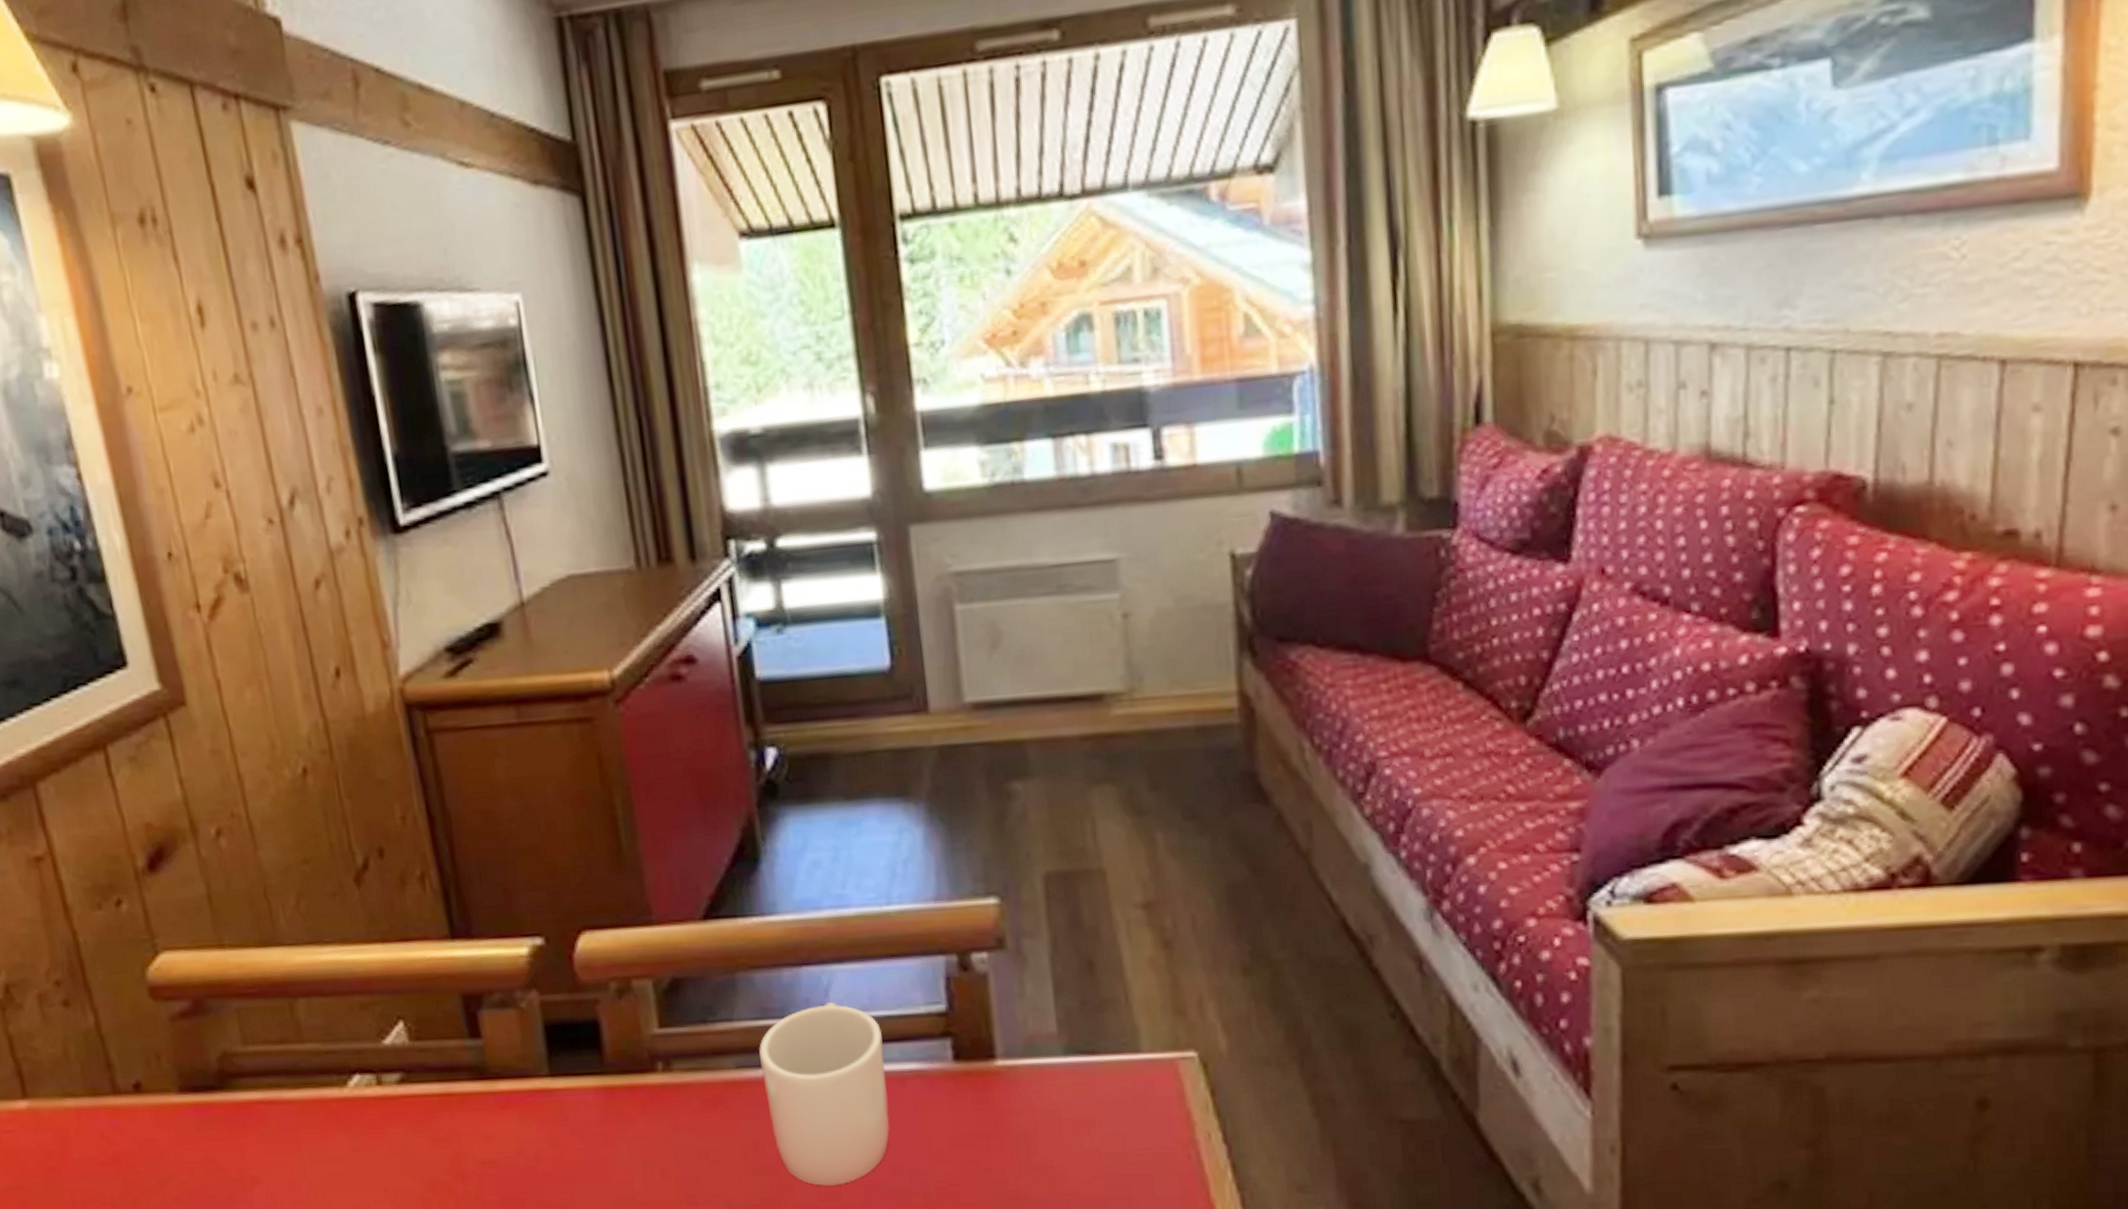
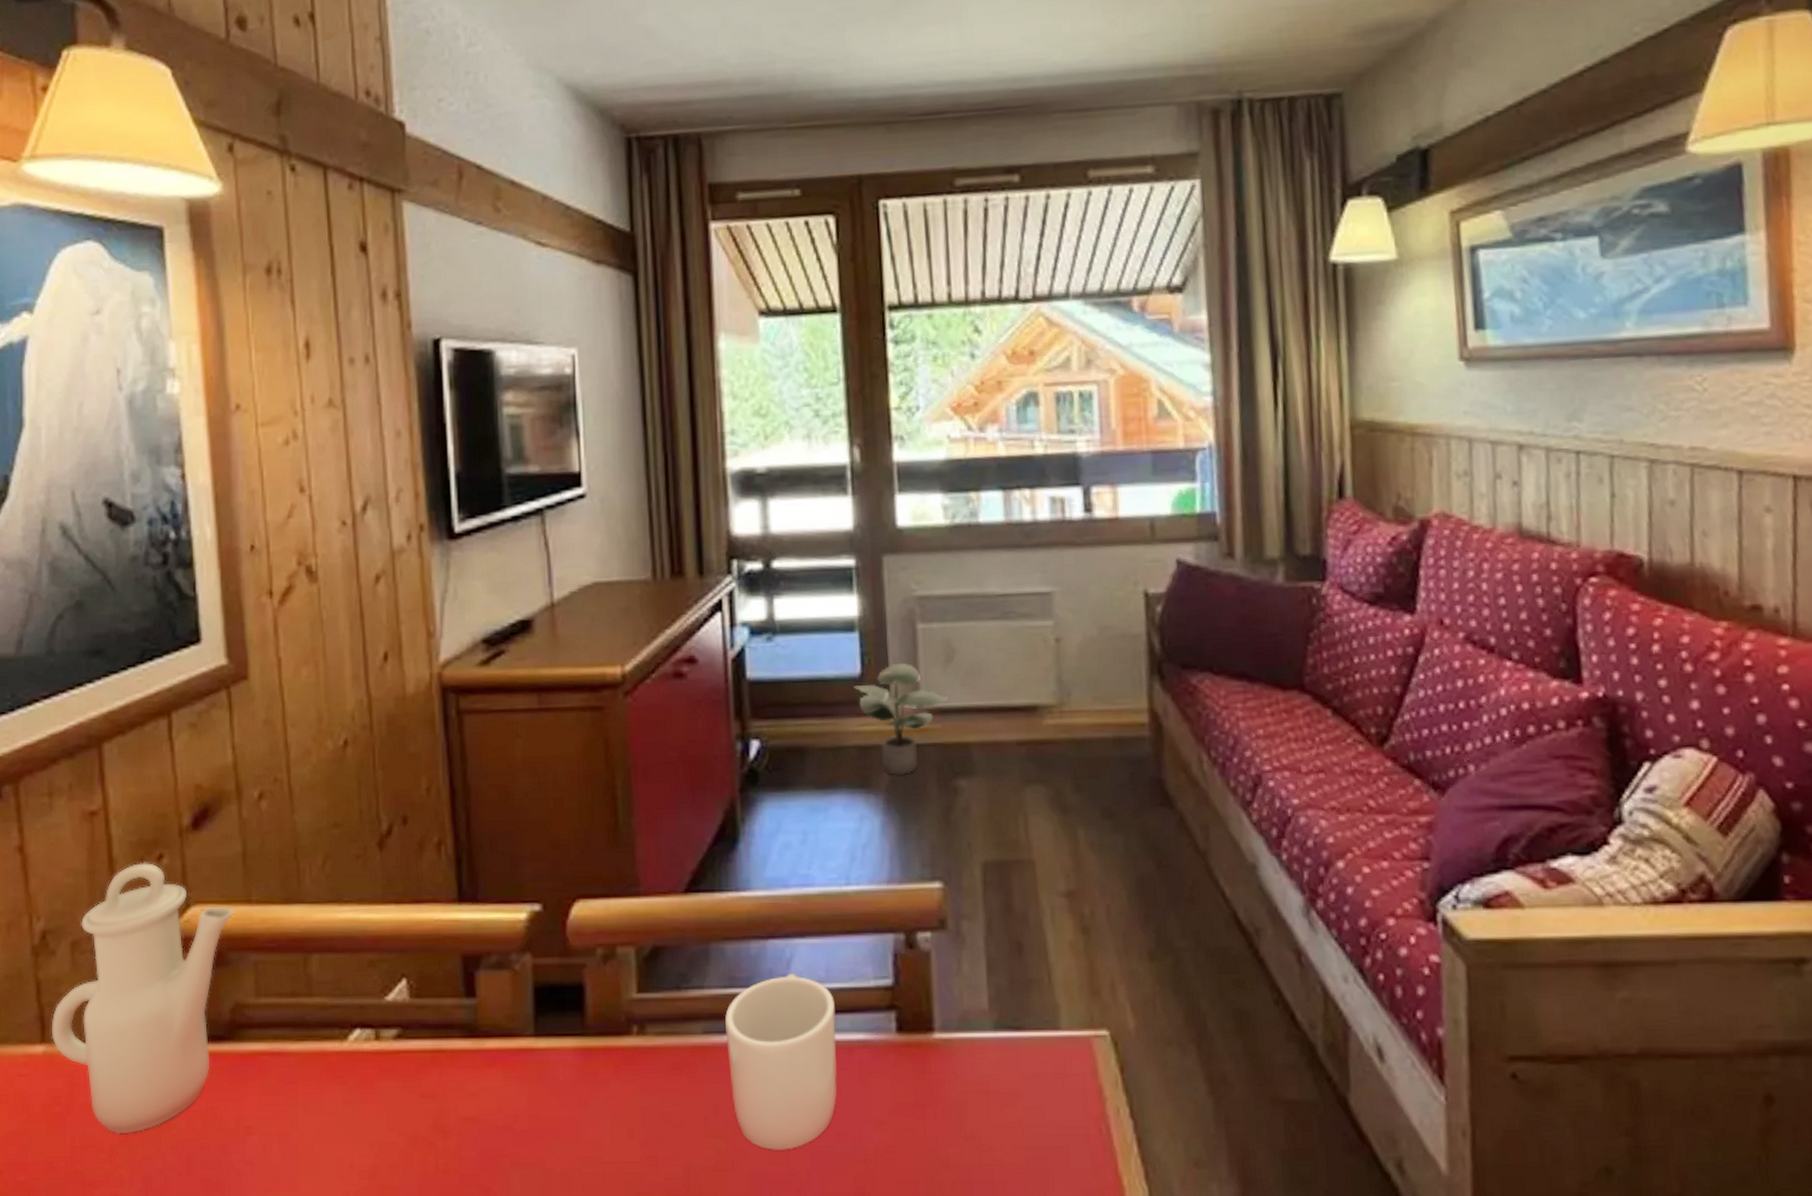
teapot: none [29,908,208,1187] -> present [51,862,235,1134]
potted plant: none [883,651,996,782] -> present [854,662,948,776]

